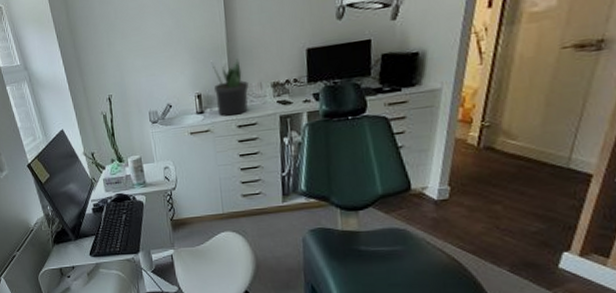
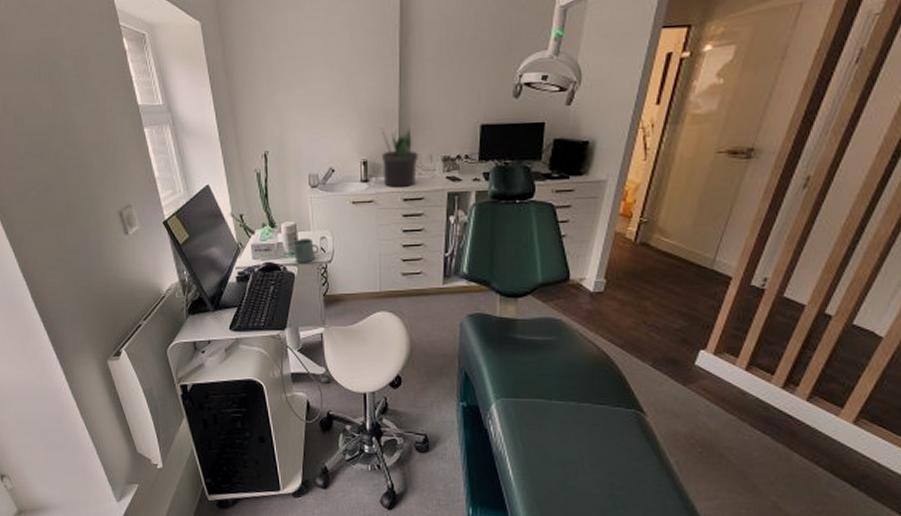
mug: none [139,169,164,193] -> present [293,237,320,263]

